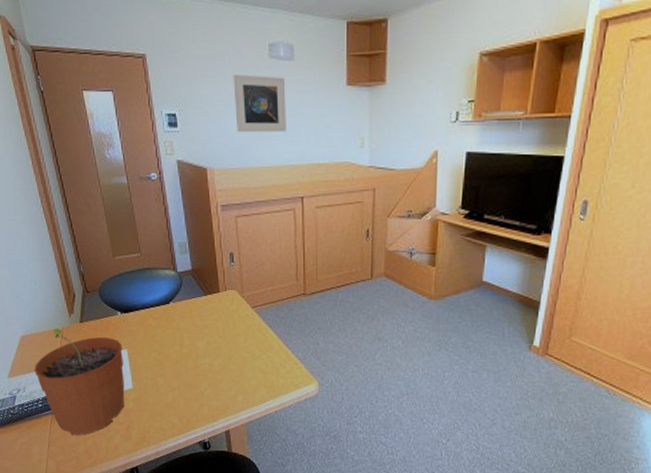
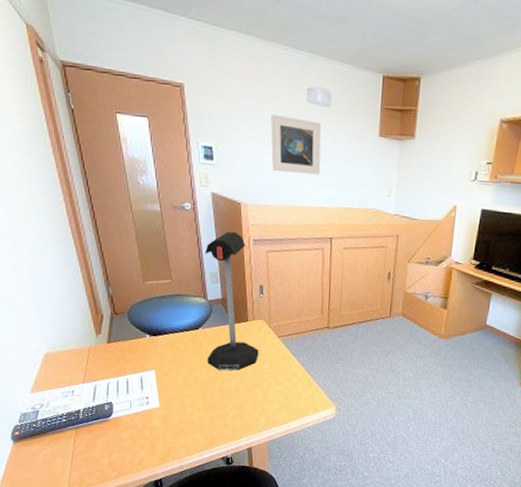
plant pot: present [34,328,125,436] -> none [58,347,151,450]
desk lamp: none [173,199,232,347] -> present [205,231,259,371]

